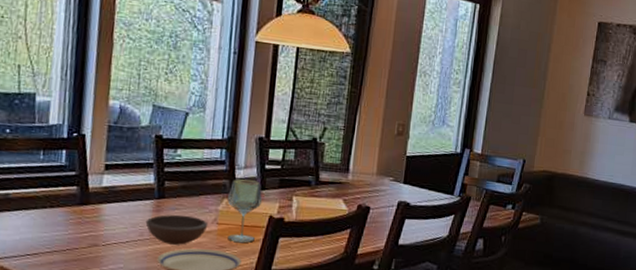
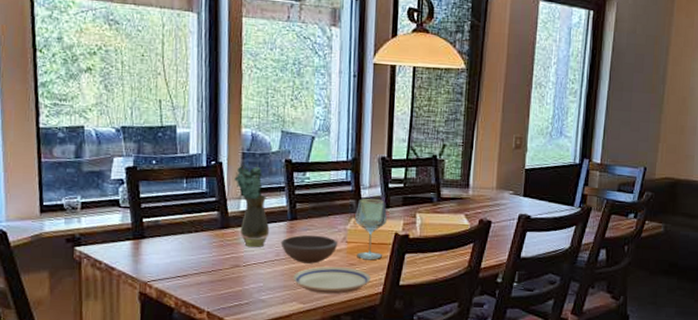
vase: none [98,135,134,226] -> present [234,162,270,247]

